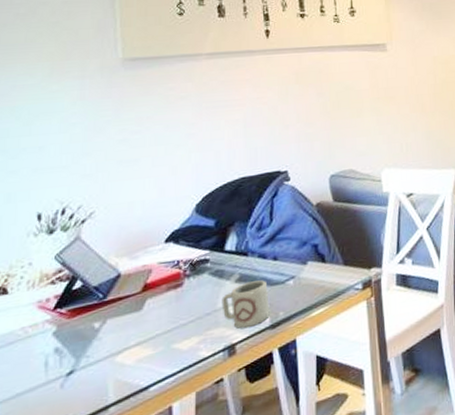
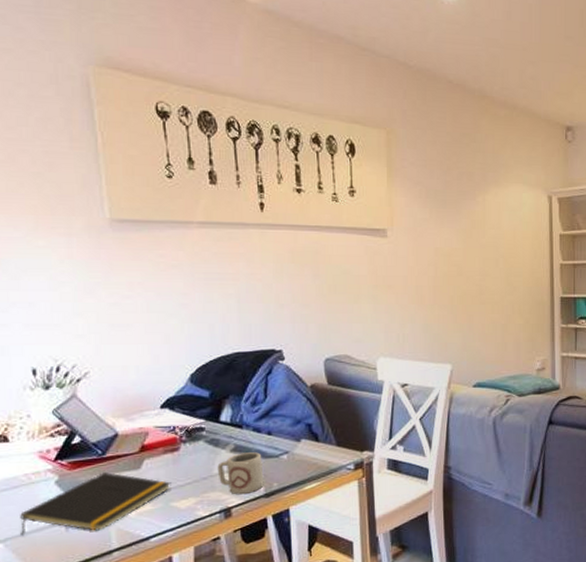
notepad: none [12,316,174,398] -> present [20,471,171,536]

